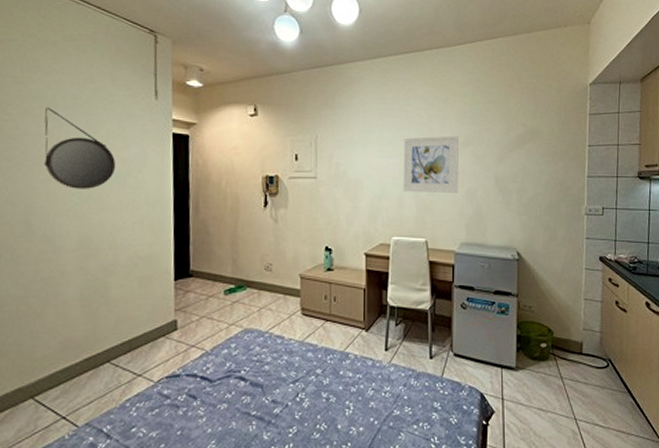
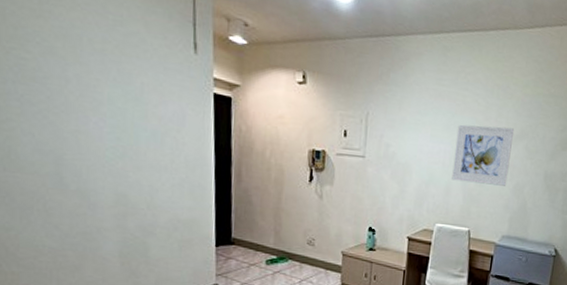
home mirror: present [44,107,116,189] -> none [70,48,153,146]

